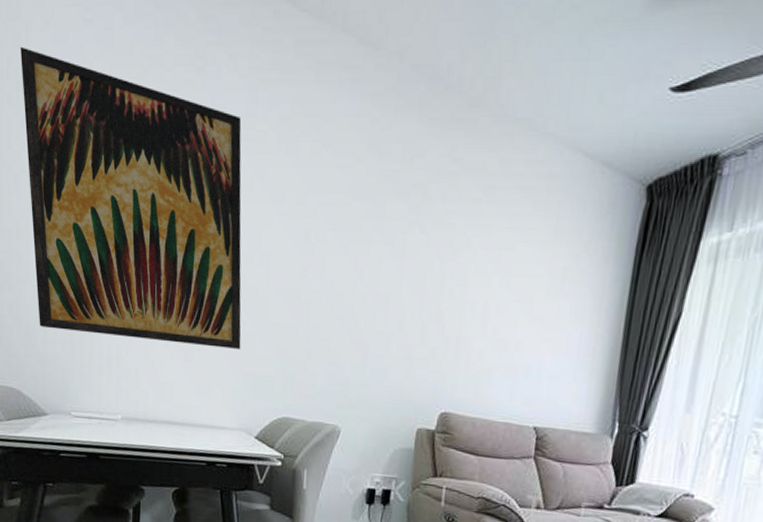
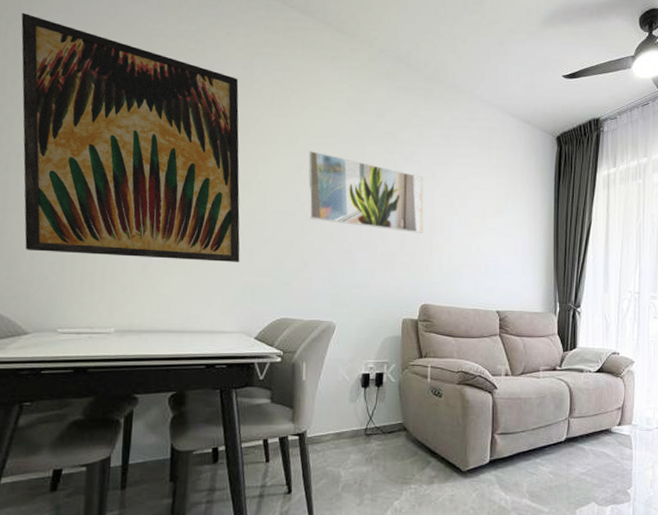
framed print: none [316,212,456,322] -> present [308,151,424,233]

